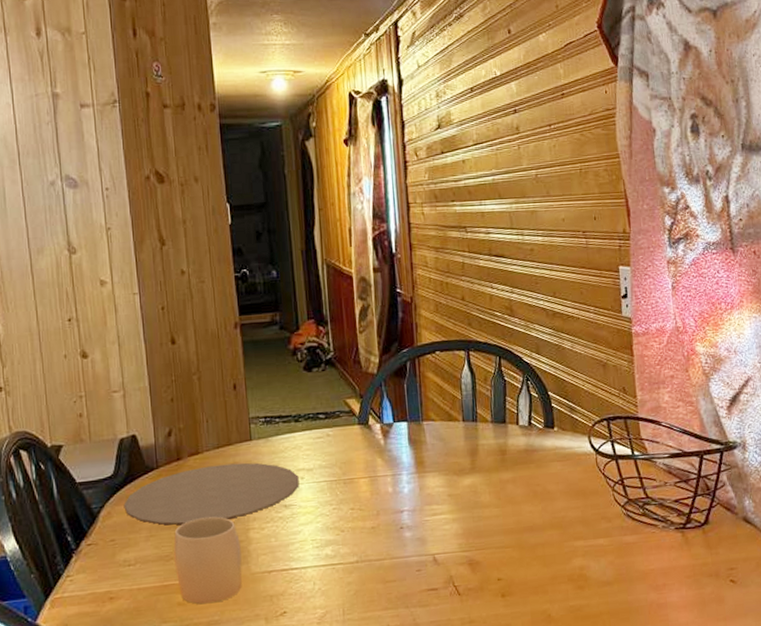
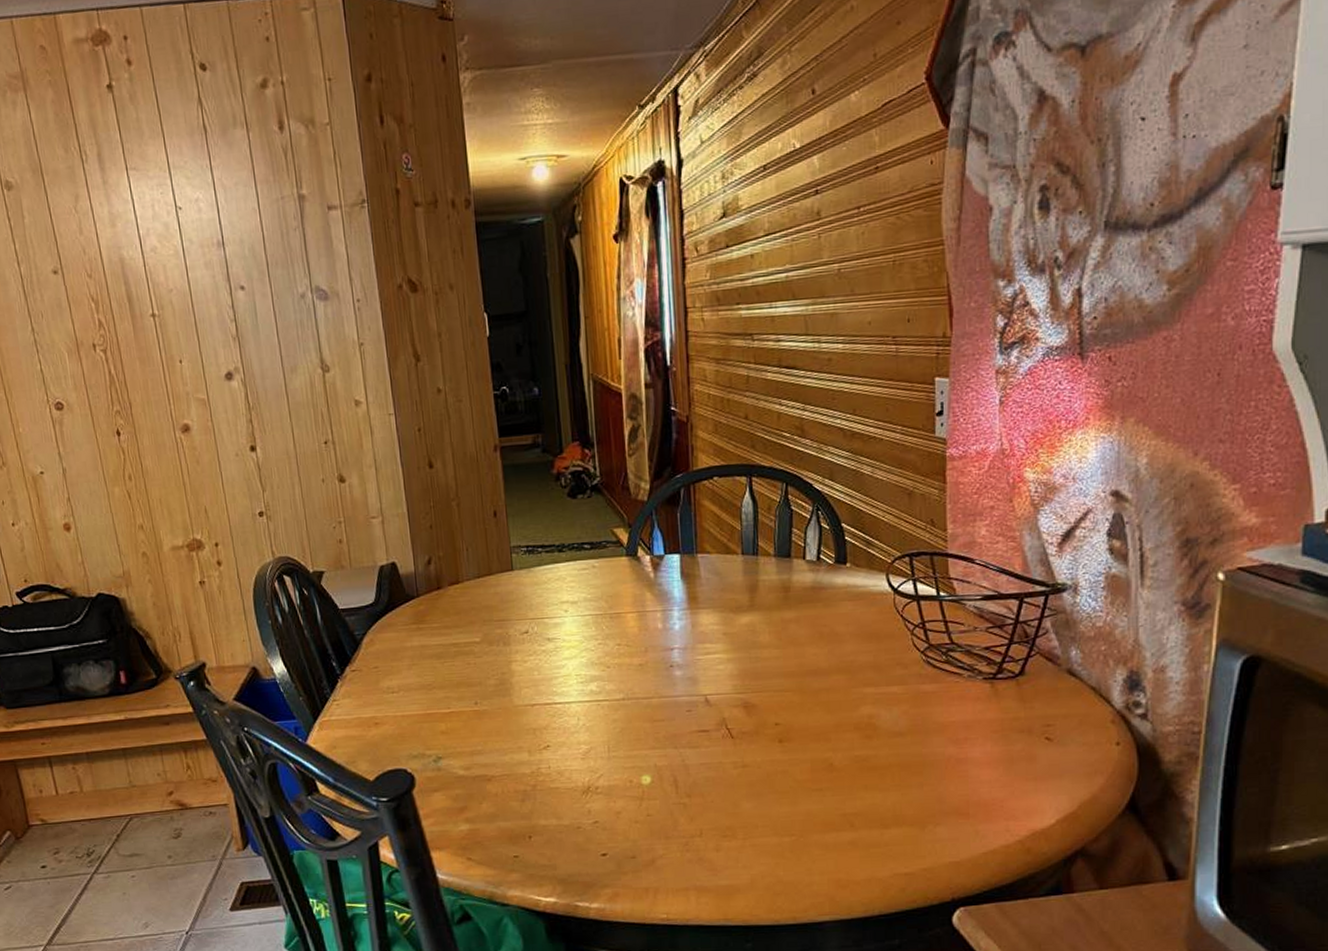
placemat: present [123,462,299,525] -> none [385,593,563,655]
mug: present [173,516,242,605] -> none [435,647,505,734]

